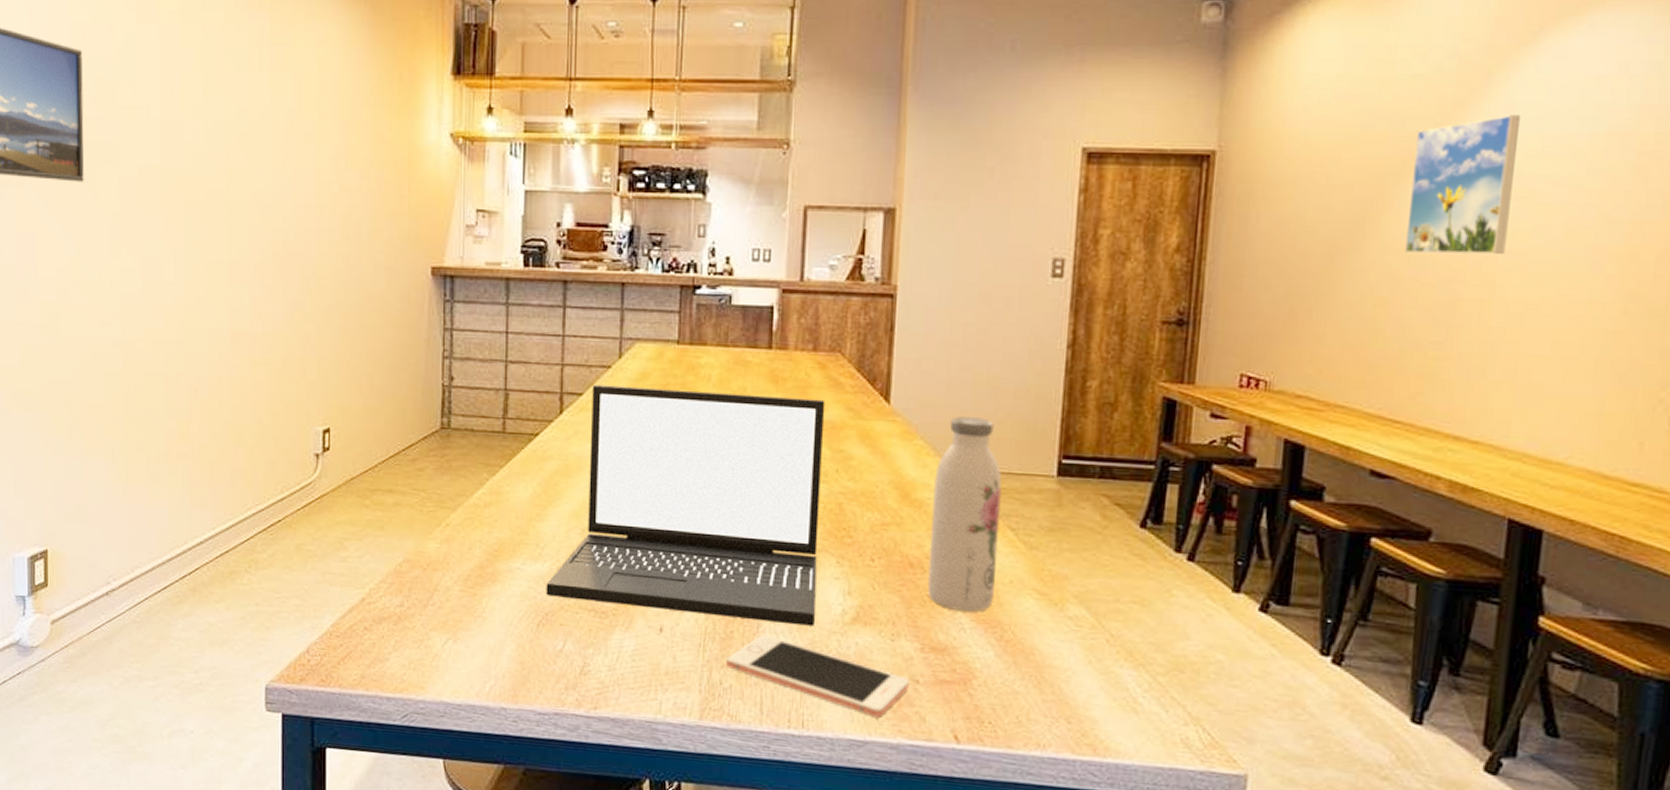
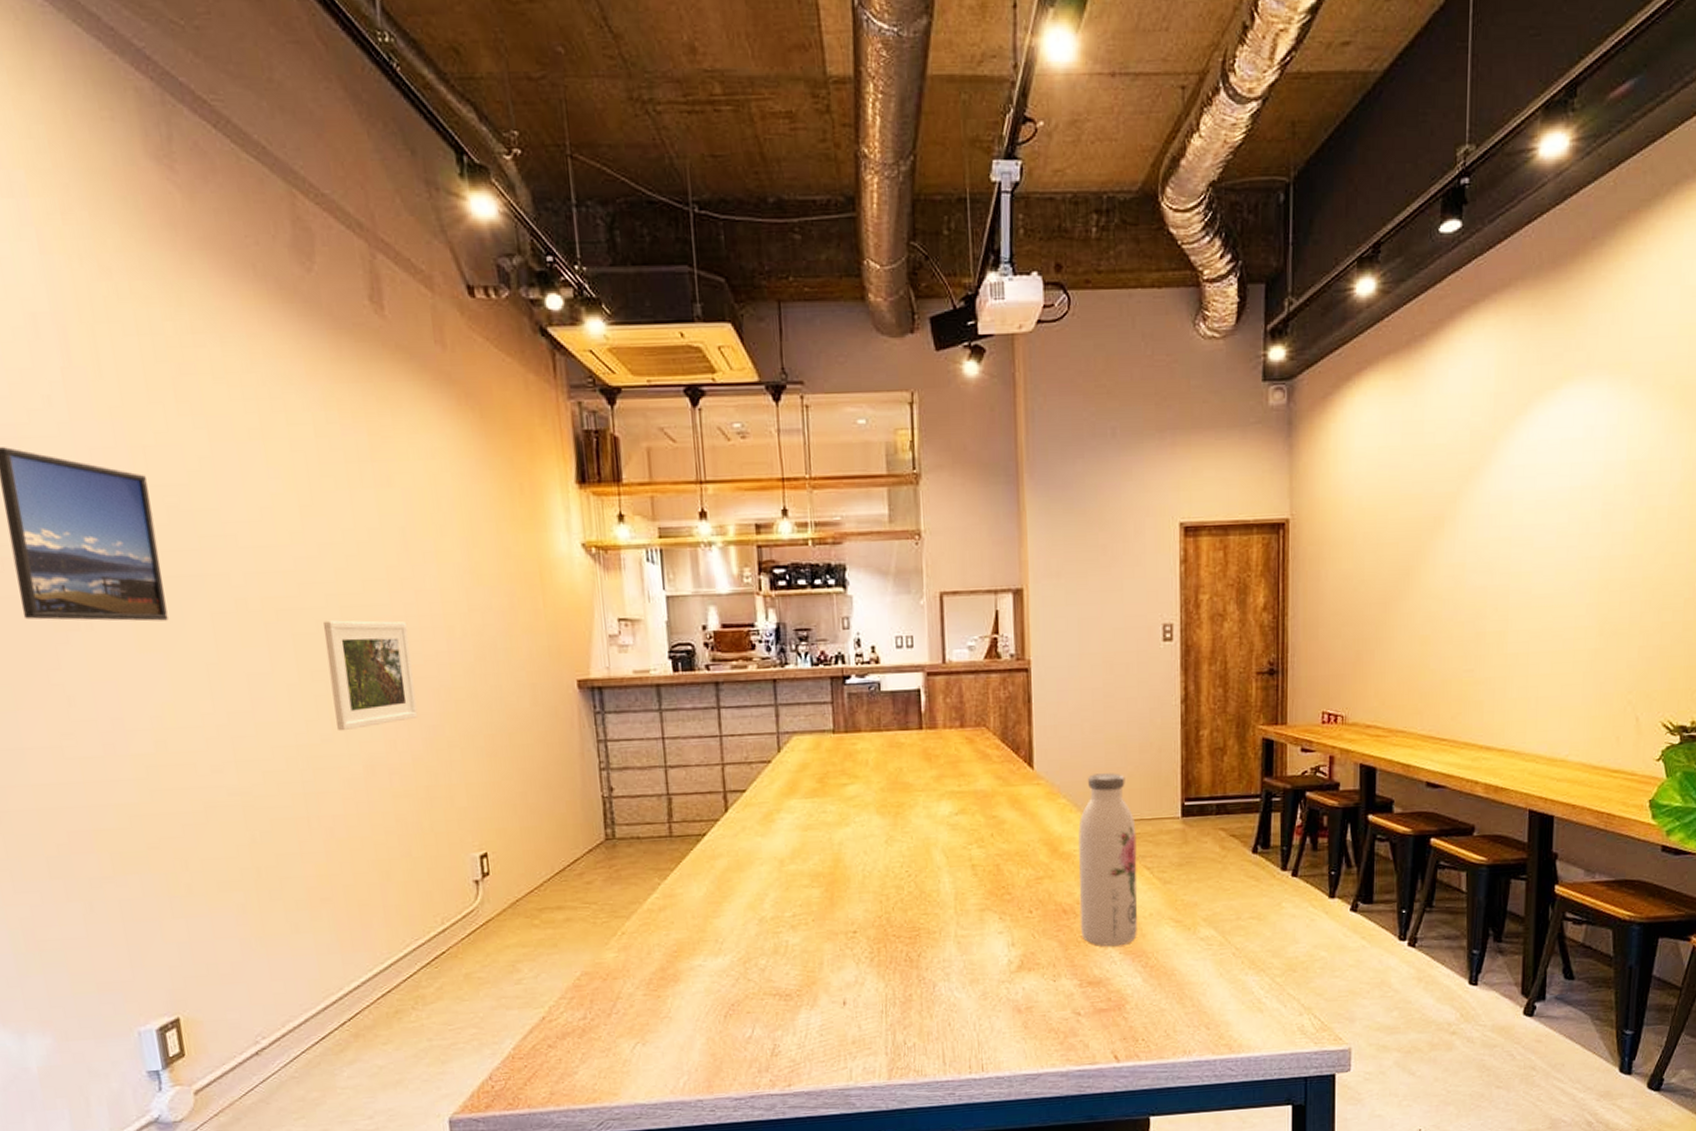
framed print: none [211,192,284,297] -> present [323,620,418,731]
laptop: present [546,385,826,626] -> none [729,771,984,988]
cell phone: present [726,634,909,717] -> none [908,993,1072,1051]
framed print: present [1404,115,1522,255] -> none [1440,475,1519,597]

